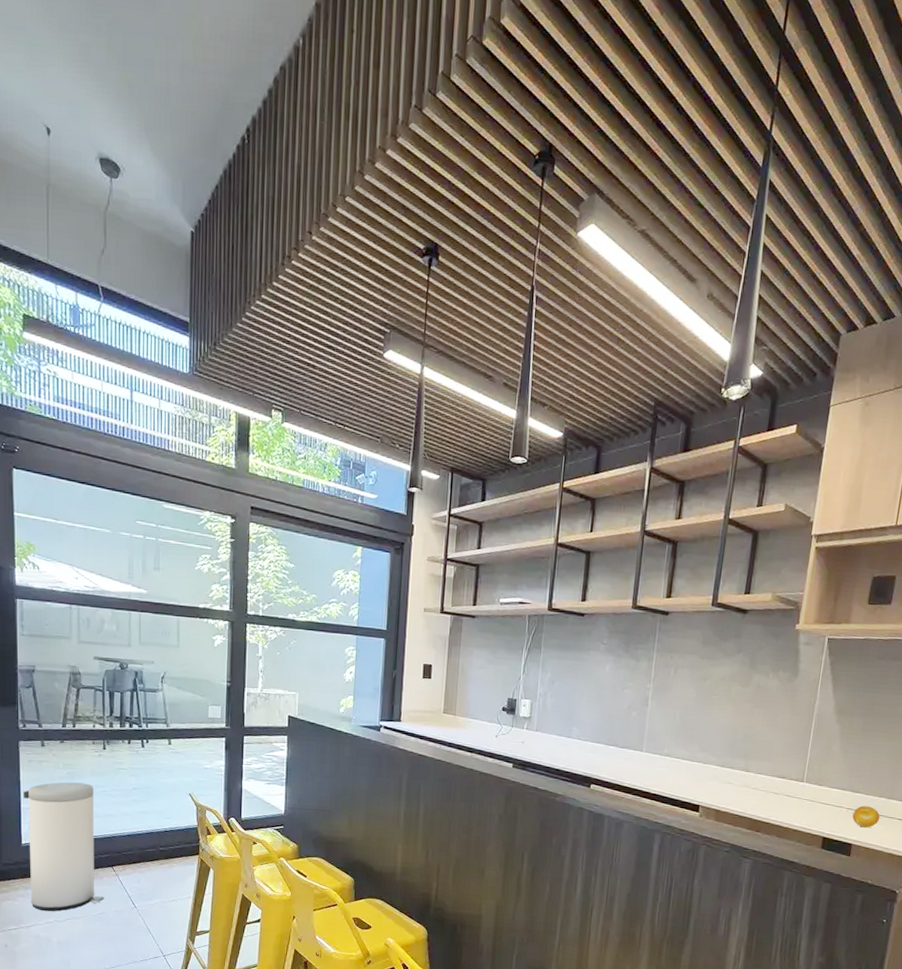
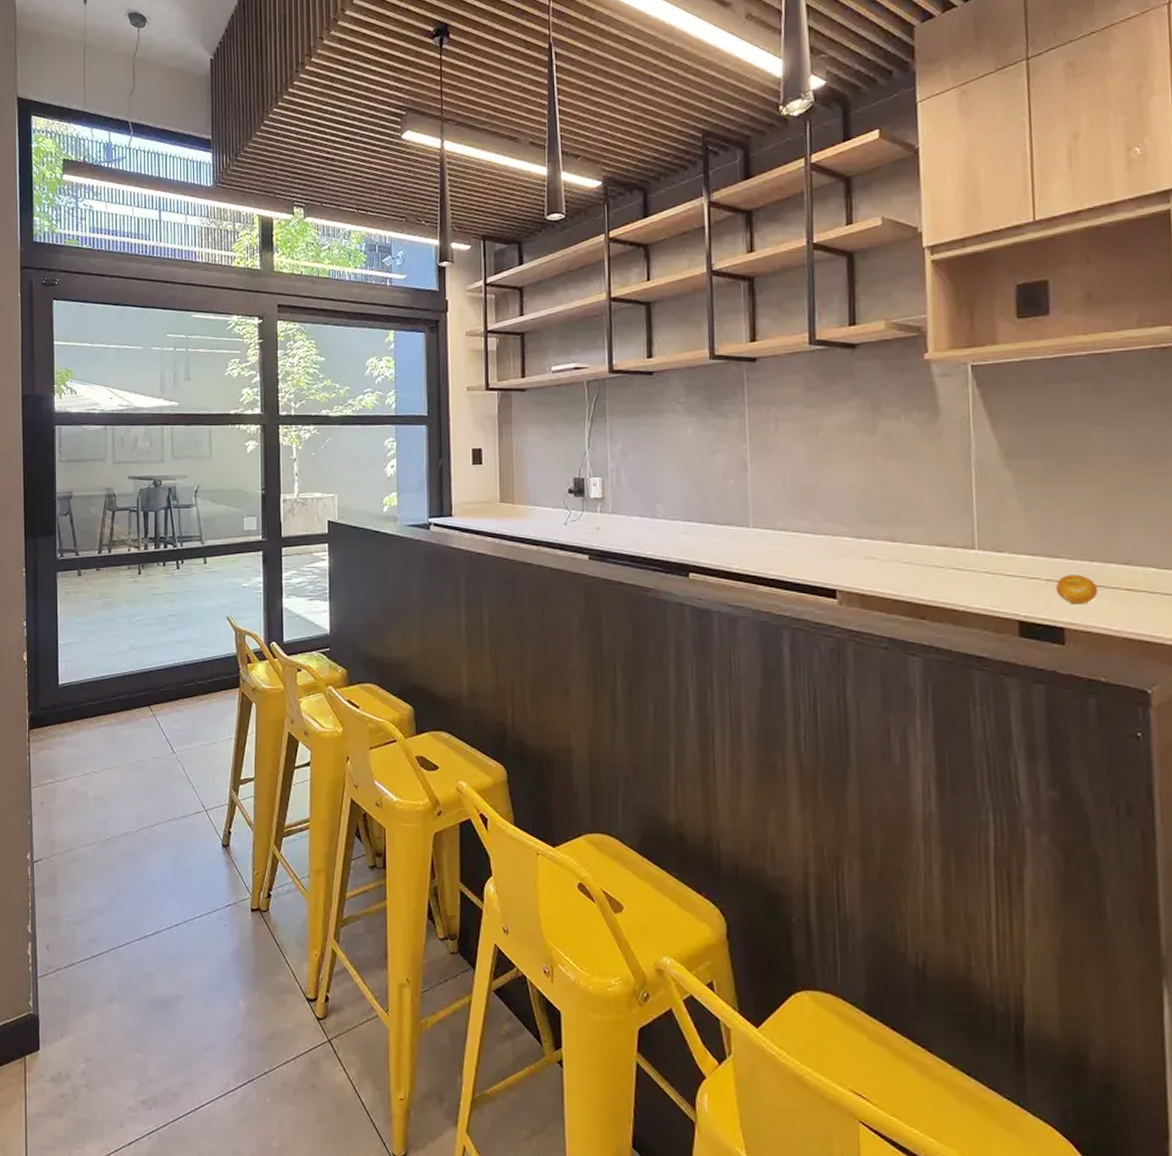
pedal bin: present [23,782,104,911] -> none [60,613,142,761]

